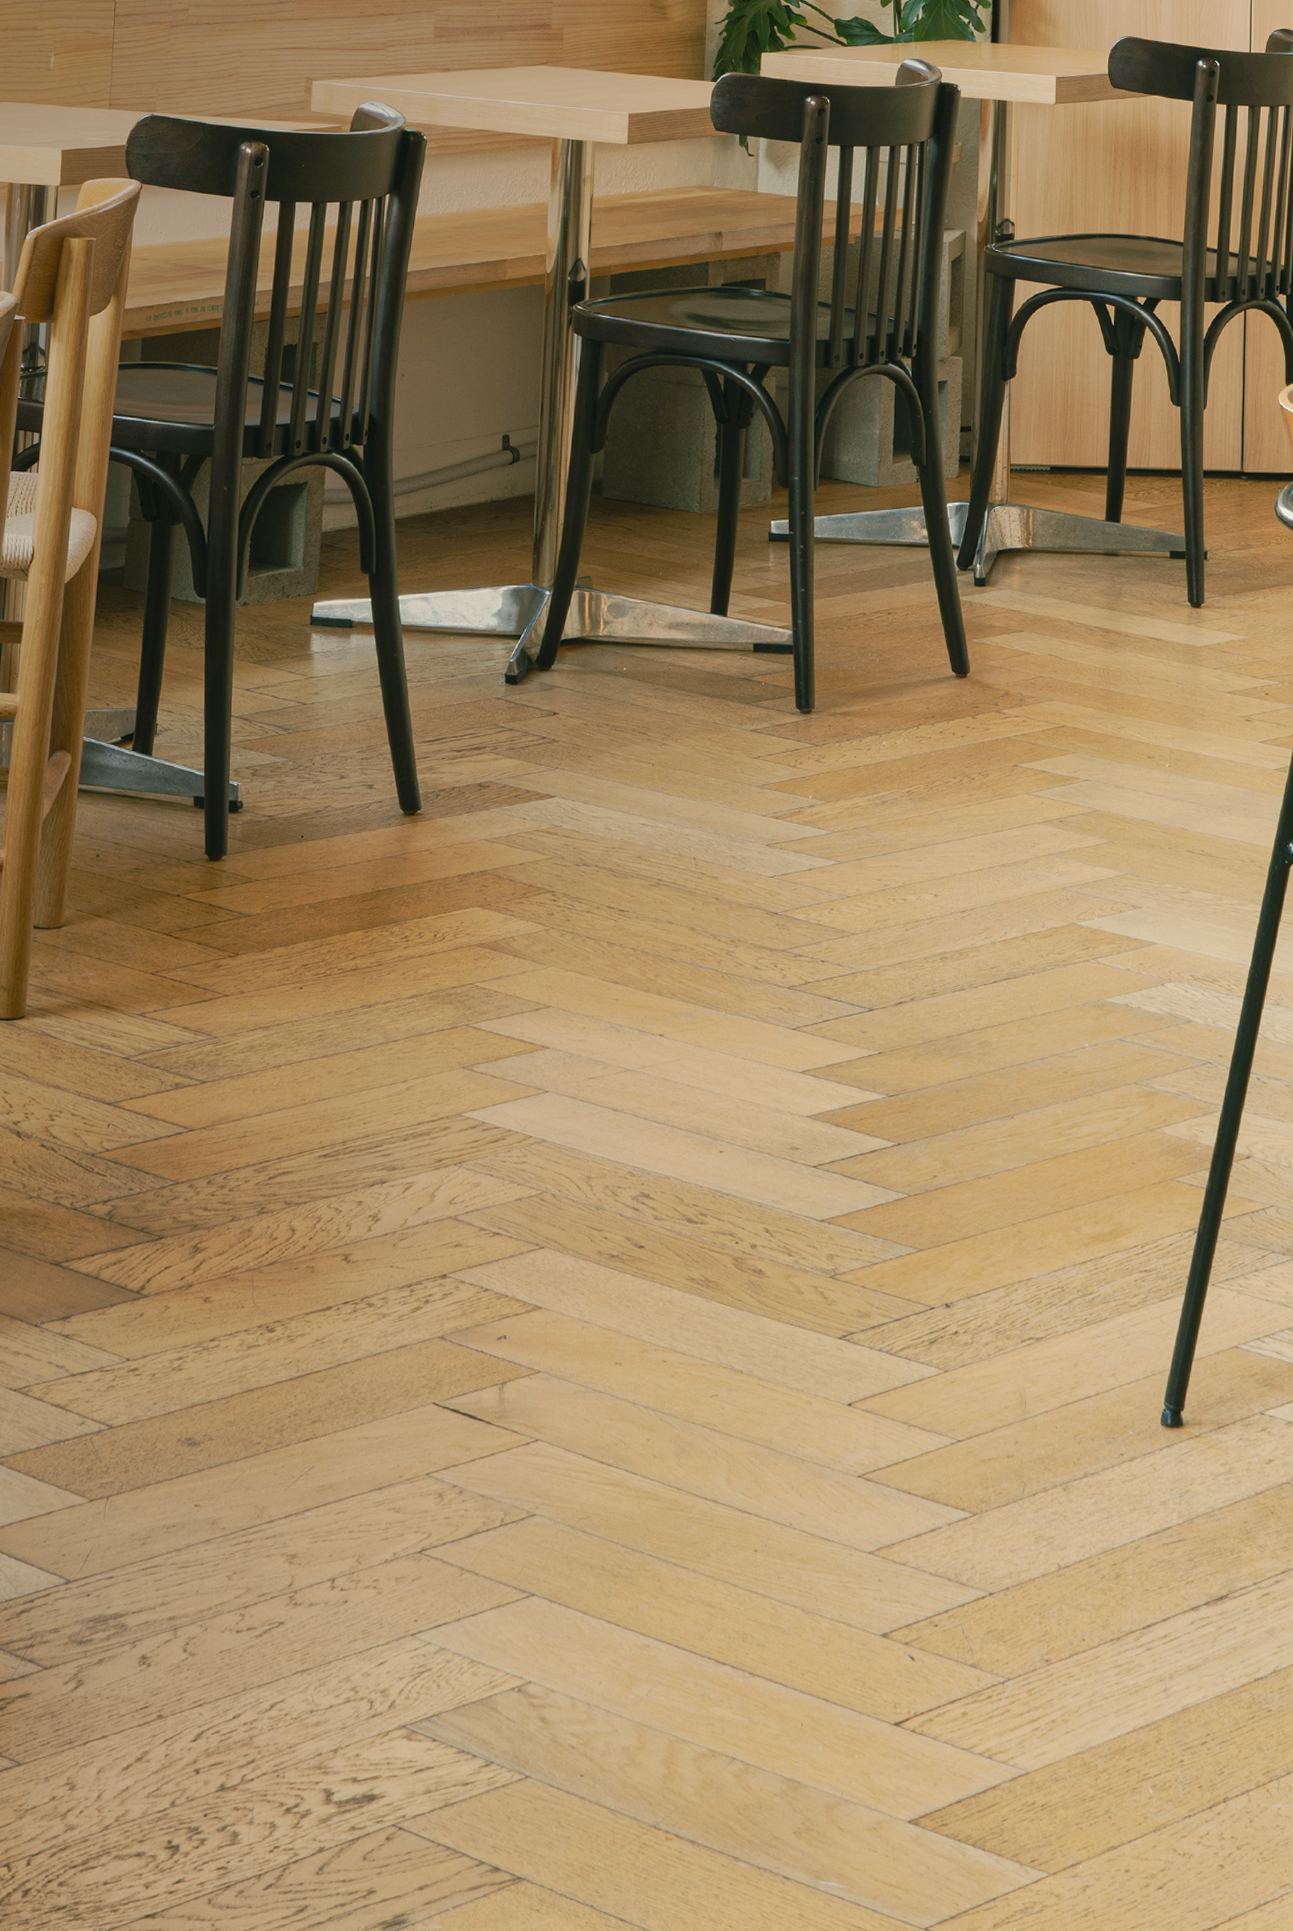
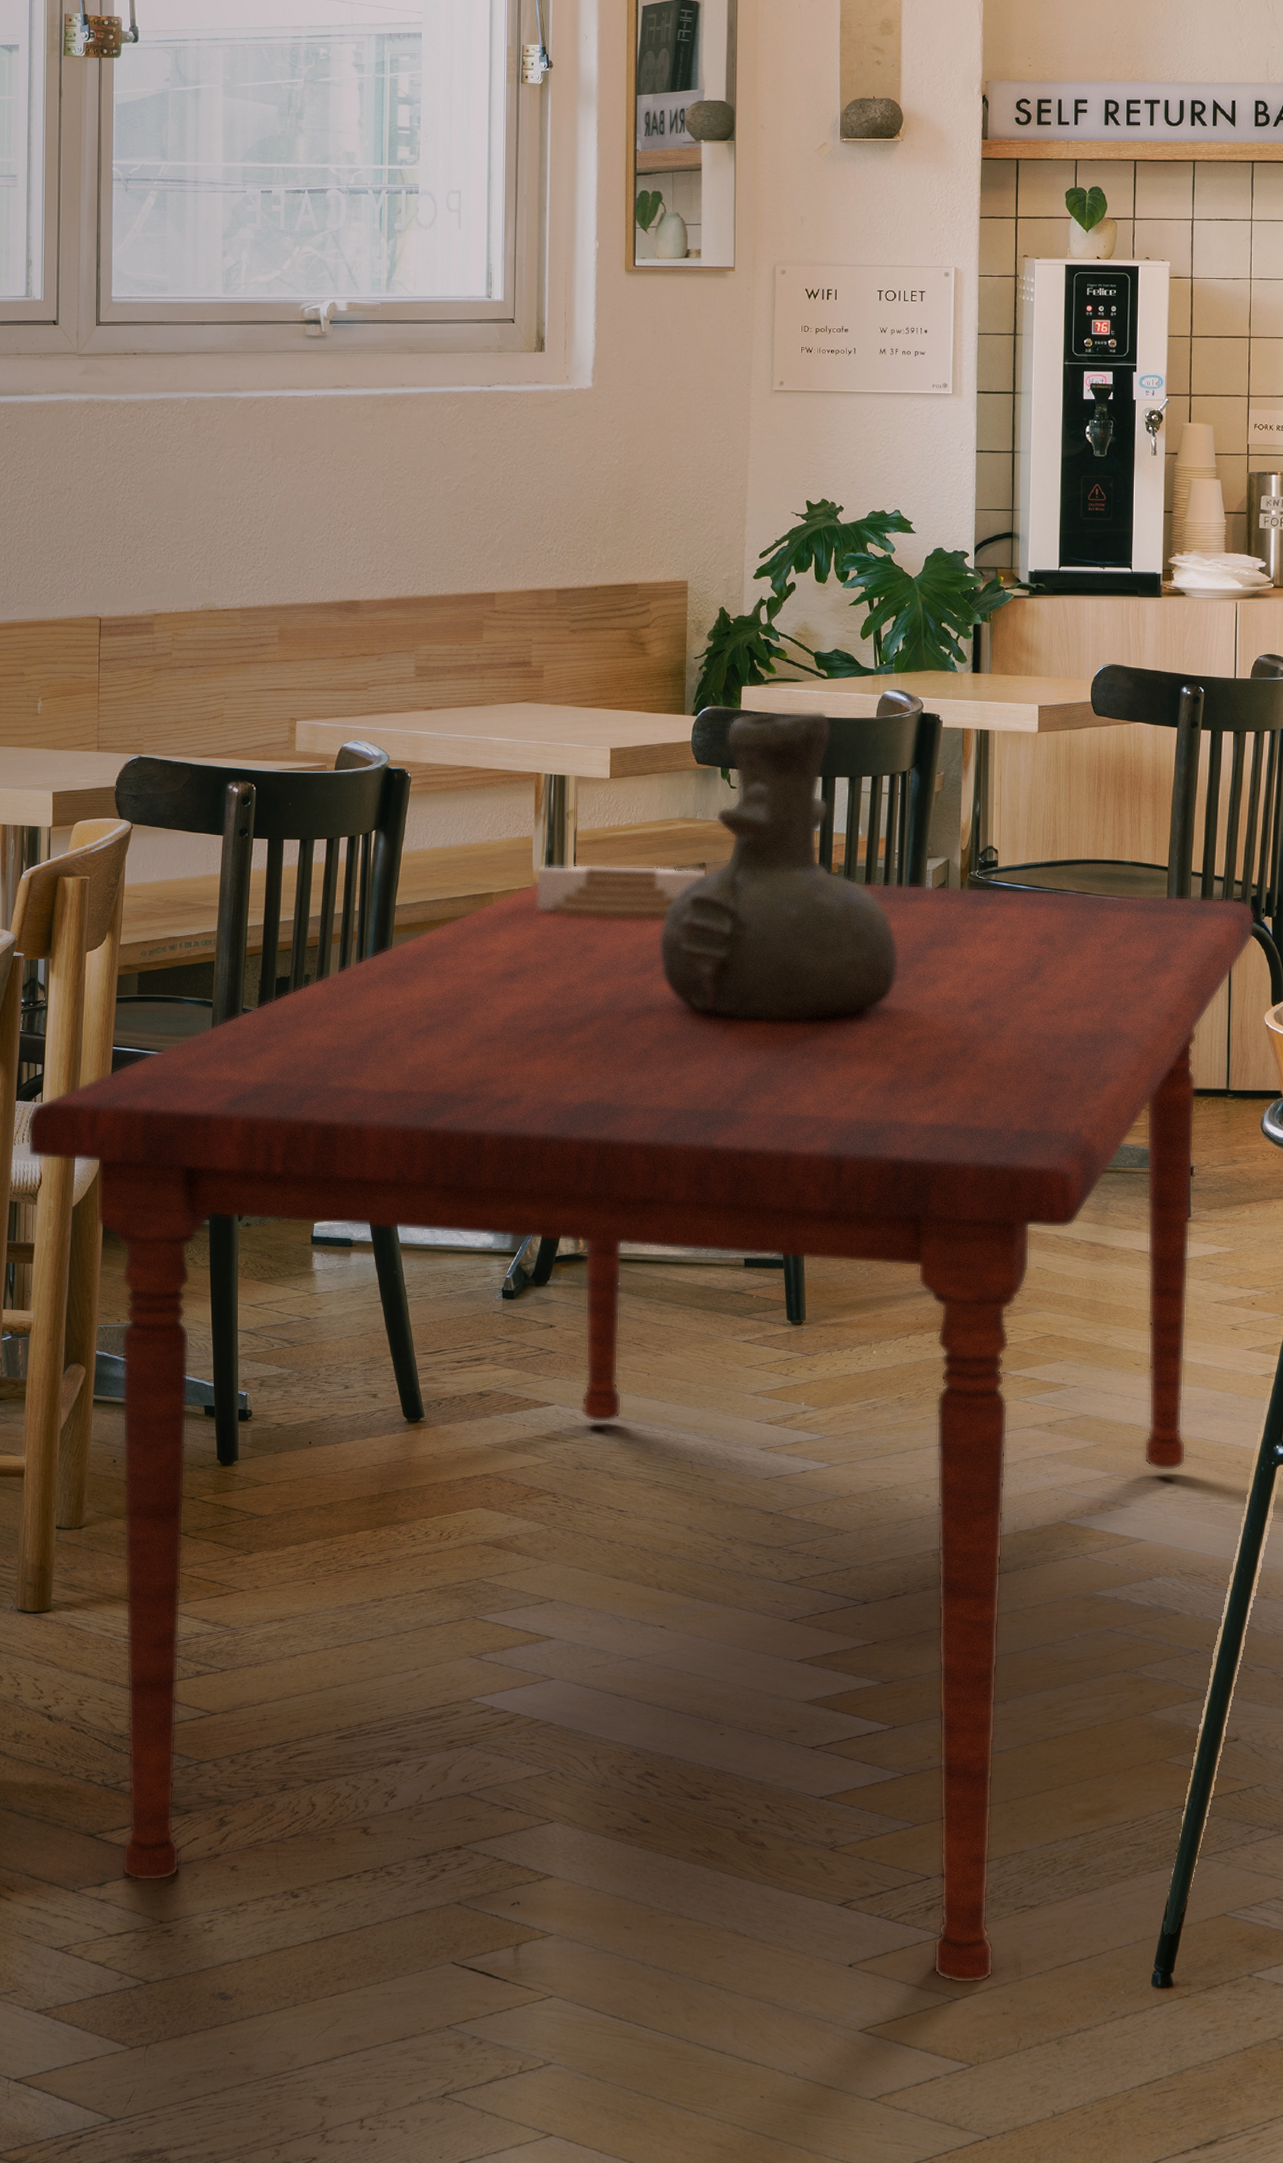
dining table: none [20,249,1270,1424] -> present [27,881,1256,1984]
architectural model: none [549,231,723,288] -> present [535,864,707,918]
vase: none [674,78,913,395] -> present [660,711,897,1021]

